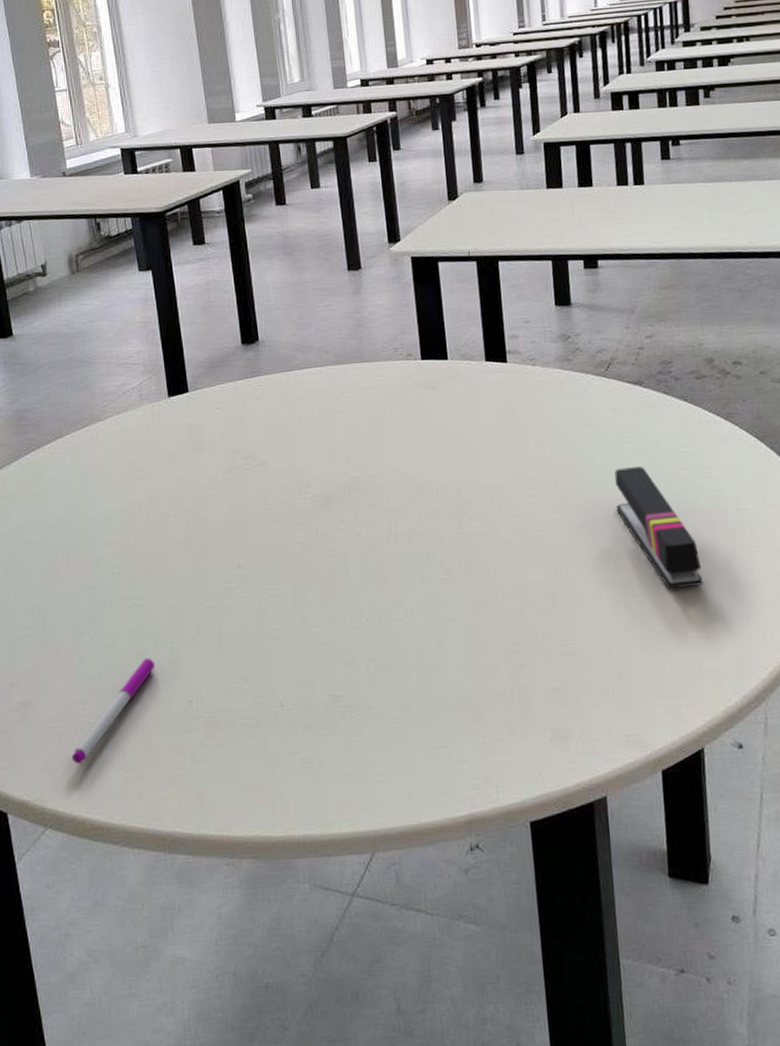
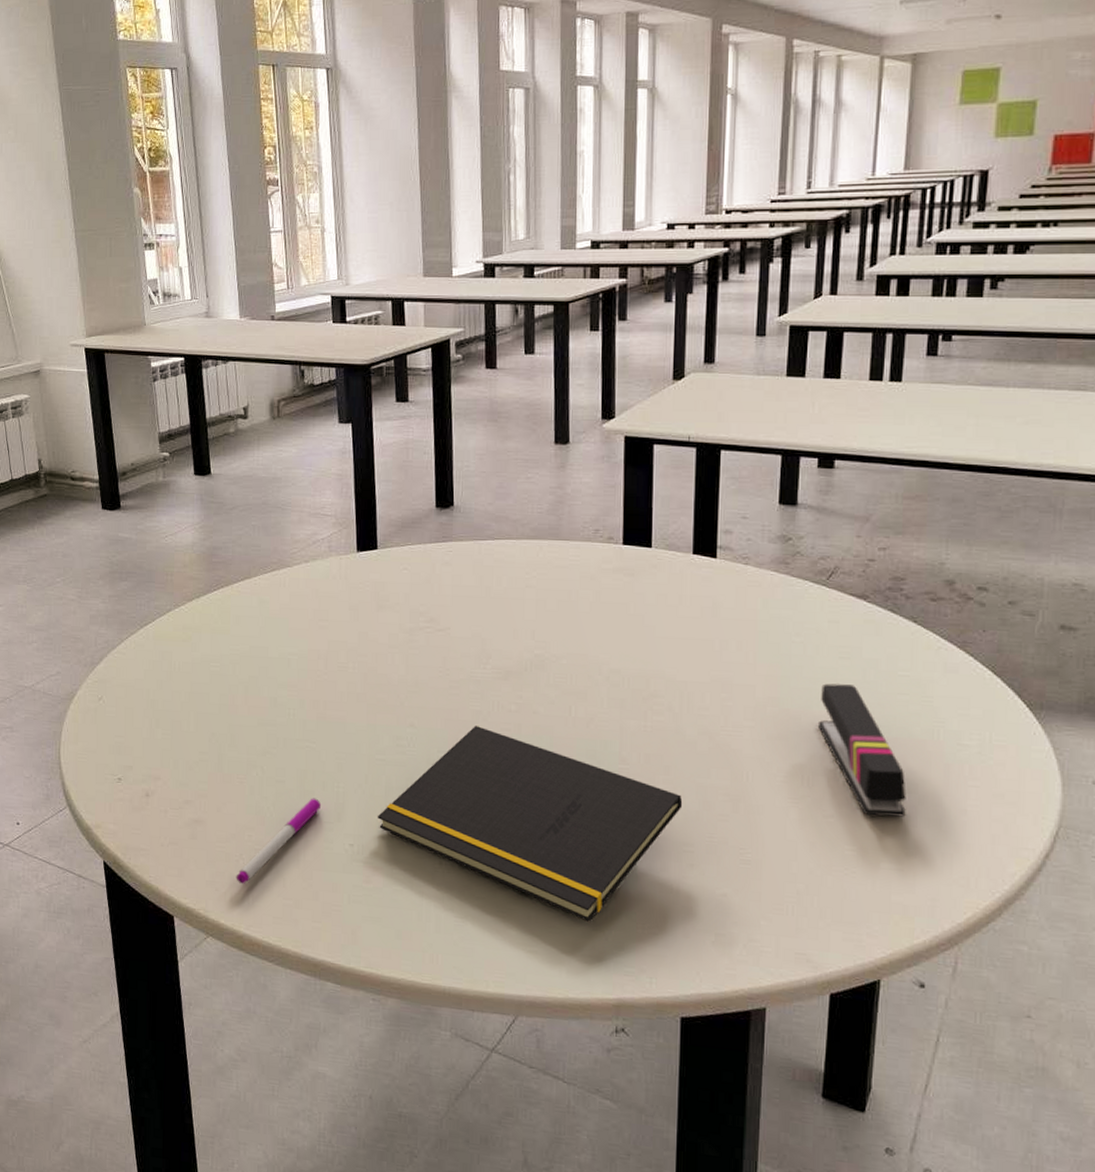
notepad: none [213,557,506,740] -> present [377,726,683,922]

